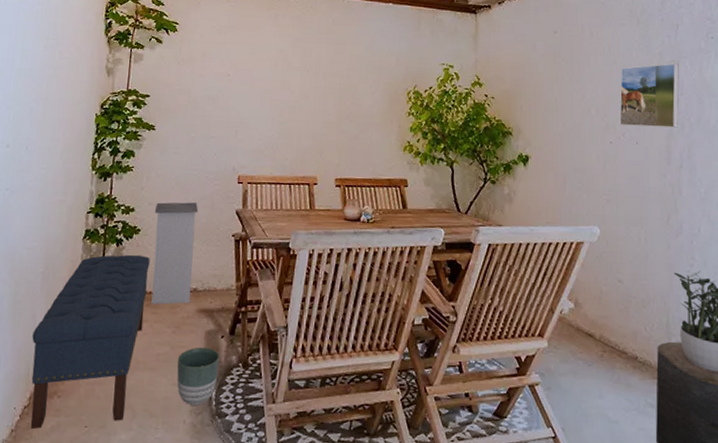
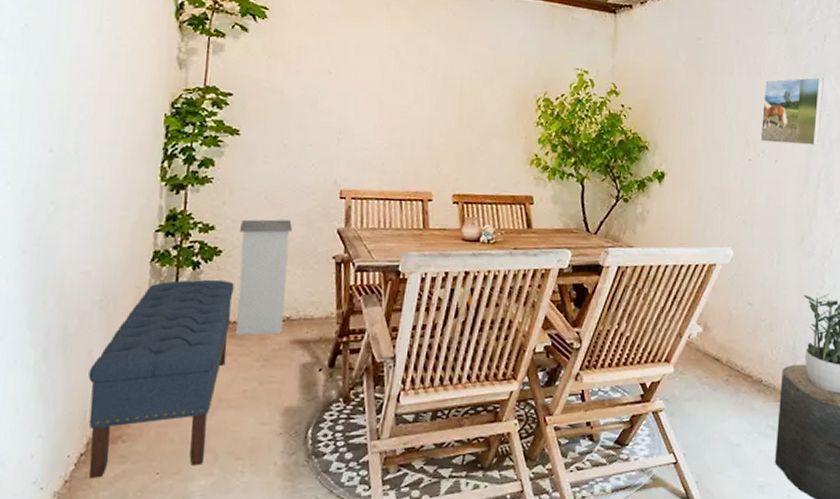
planter: present [177,347,220,406] -> none [266,381,317,446]

